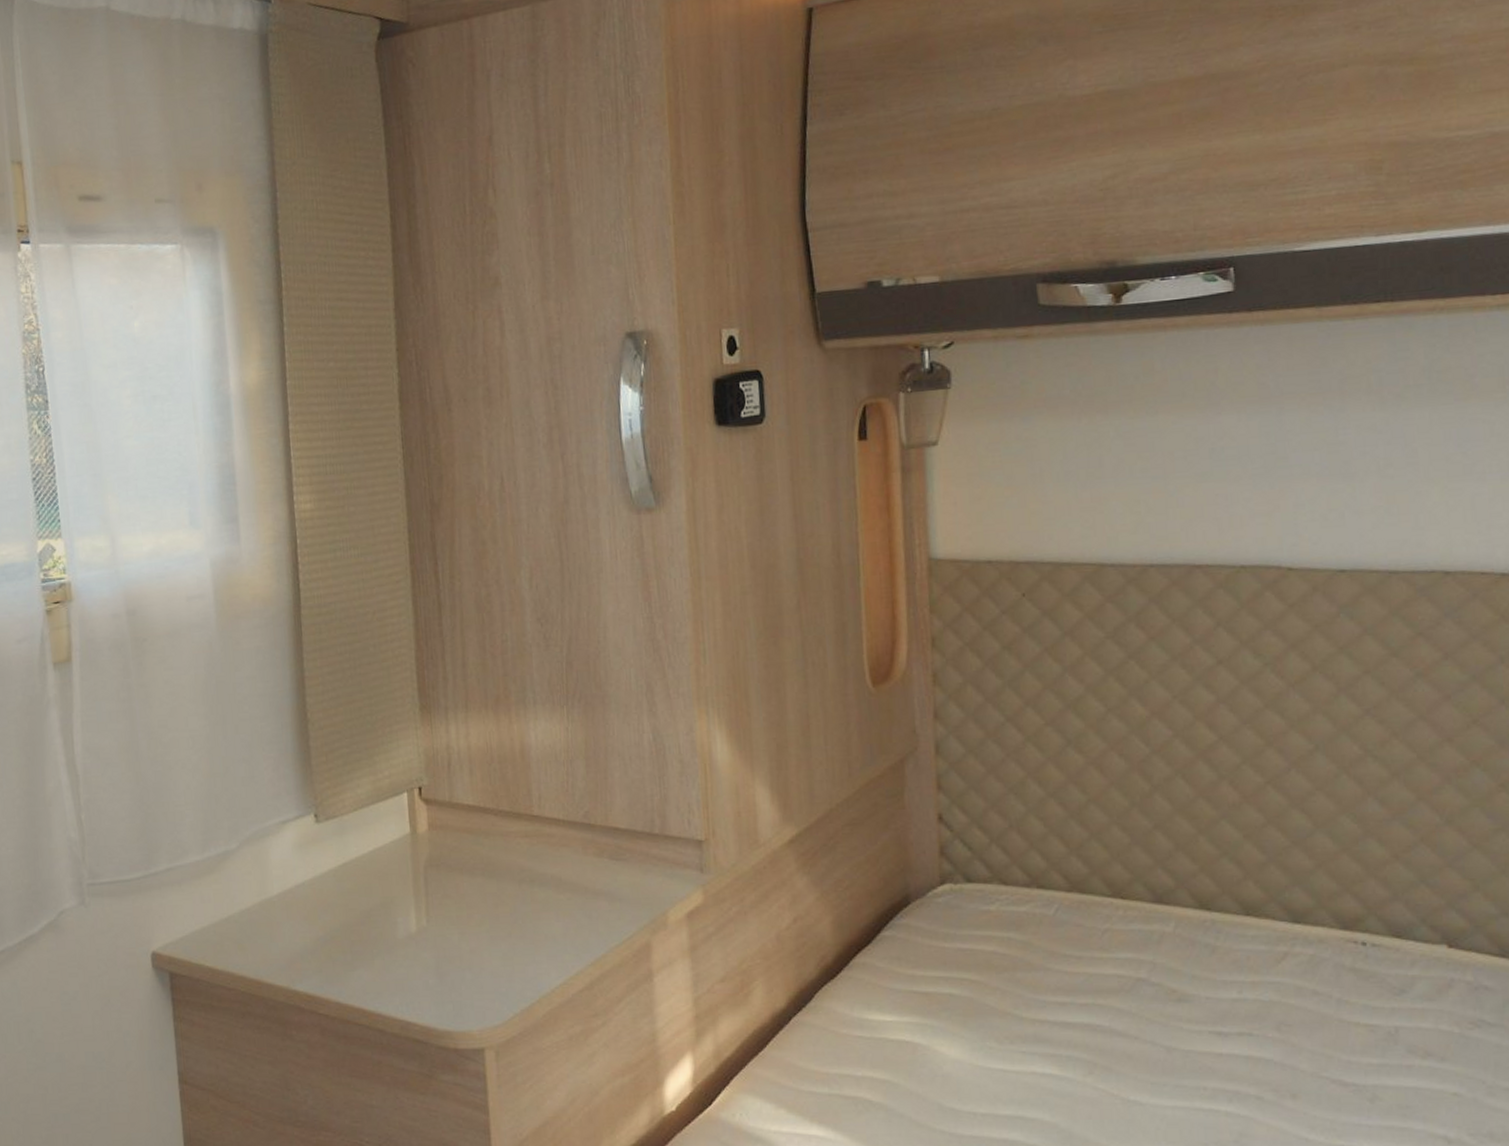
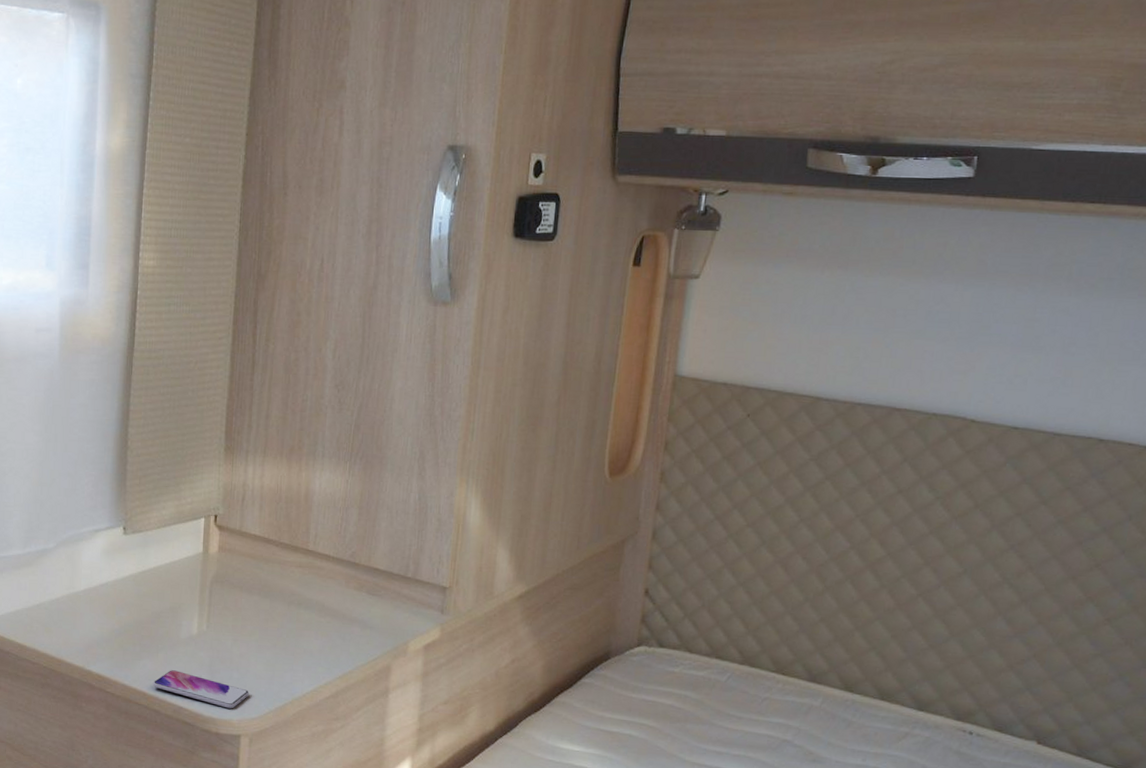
smartphone: none [372,978,488,1018] -> present [153,670,250,709]

